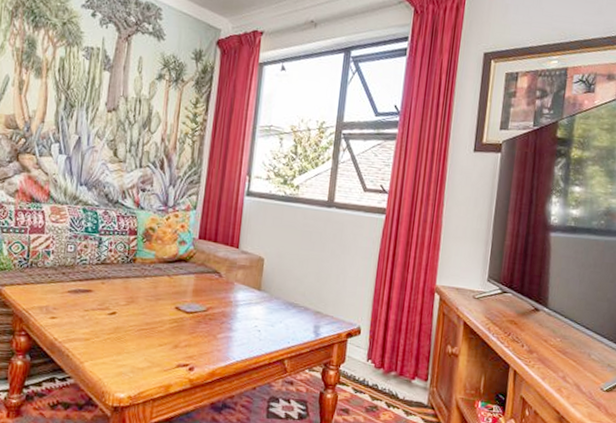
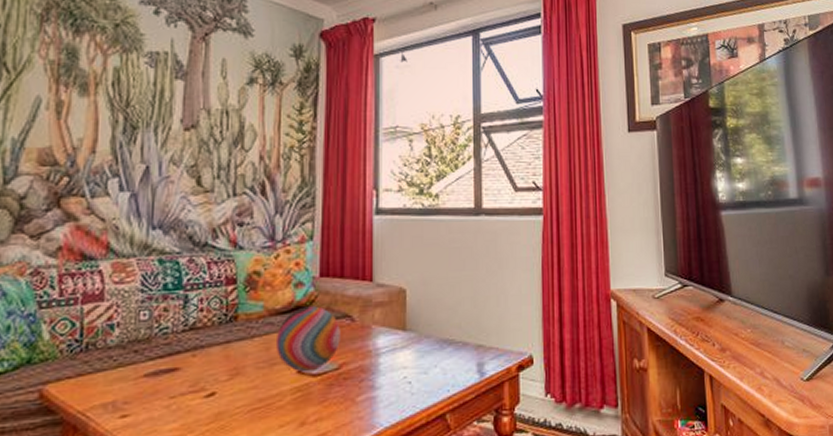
decorative ball: none [161,260,211,310] -> present [275,306,341,372]

